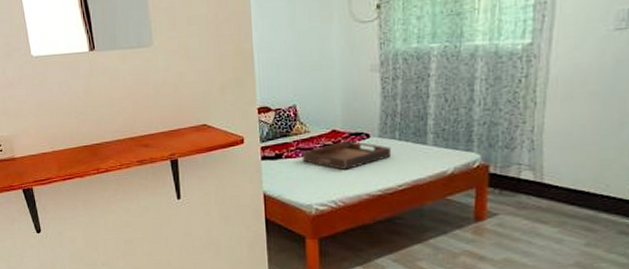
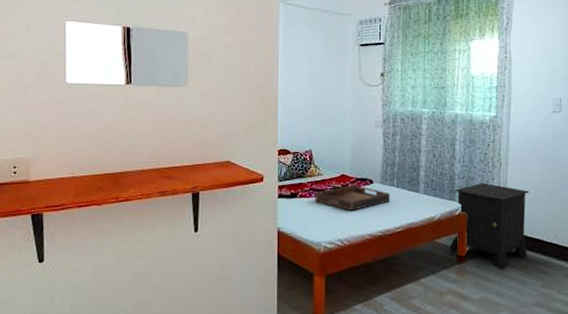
nightstand: none [466,127,575,226] -> present [450,182,530,269]

